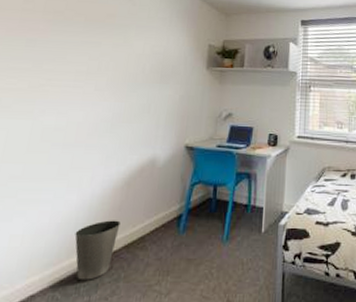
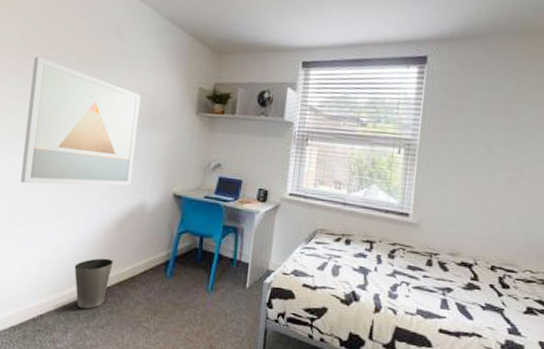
wall art: none [14,20,152,149] -> present [20,57,141,186]

